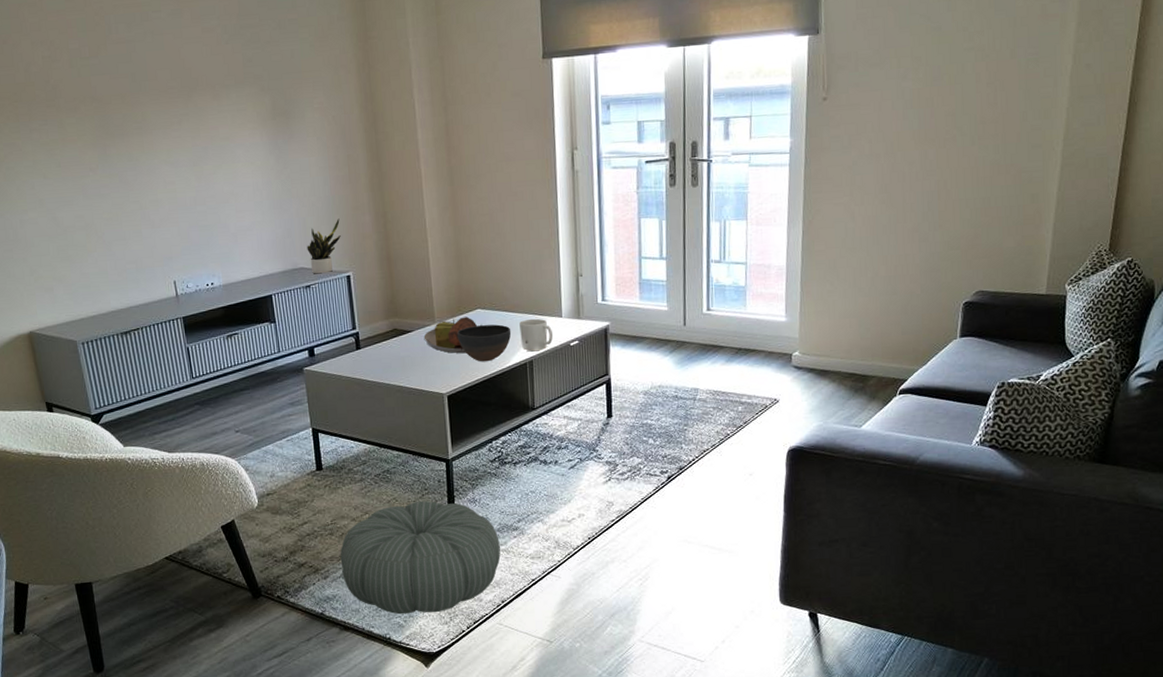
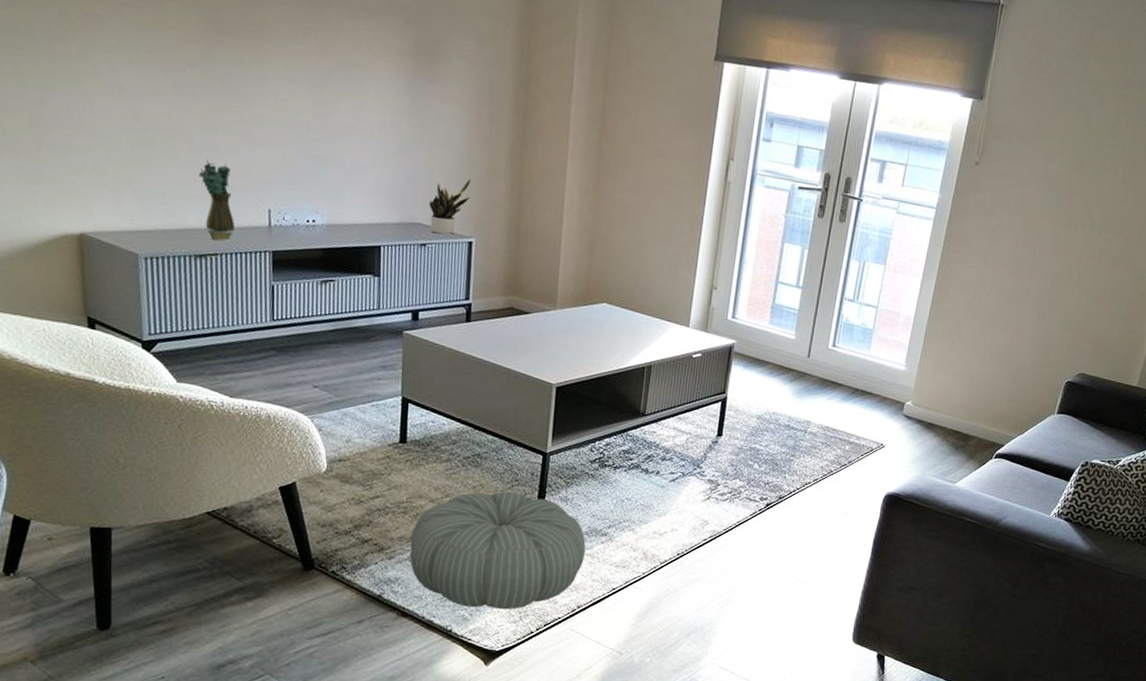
vase: none [113,248,150,316] -> present [198,160,235,241]
serving tray: present [424,316,483,353] -> none [541,308,606,345]
bowl: present [457,324,512,362] -> none [577,319,635,359]
mug: present [519,318,553,352] -> none [642,322,677,358]

